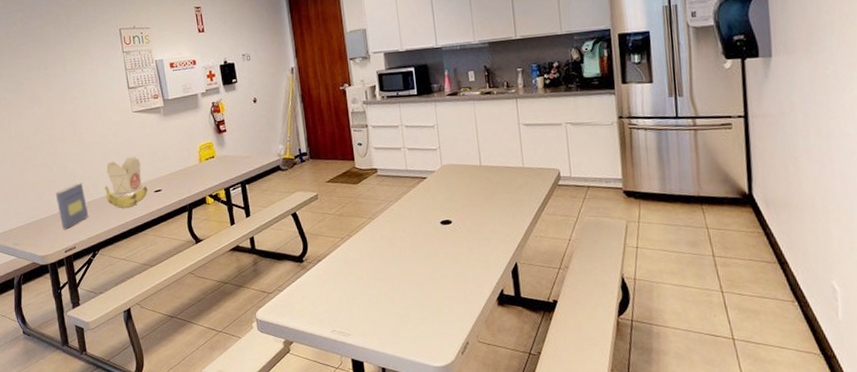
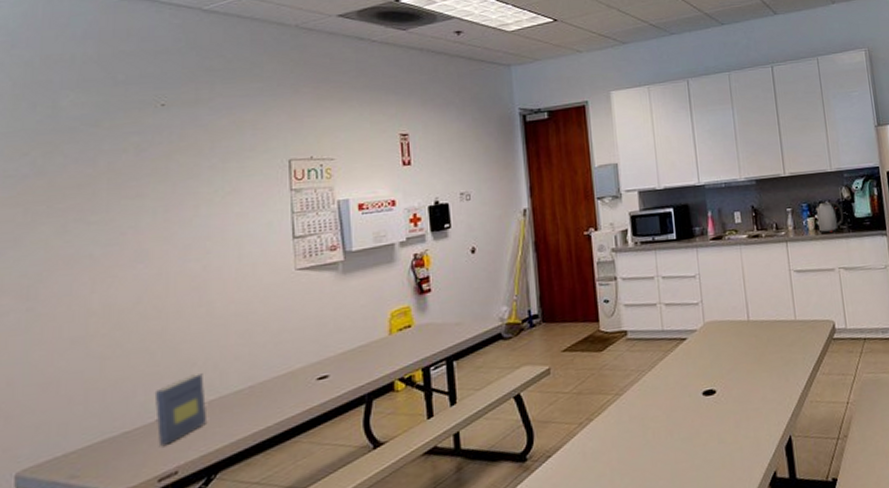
banana: present [104,185,148,208] -> none [237,373,307,407]
takeout container: present [106,157,142,195] -> none [245,331,300,389]
kettle: none [545,62,573,93] -> present [815,201,844,235]

